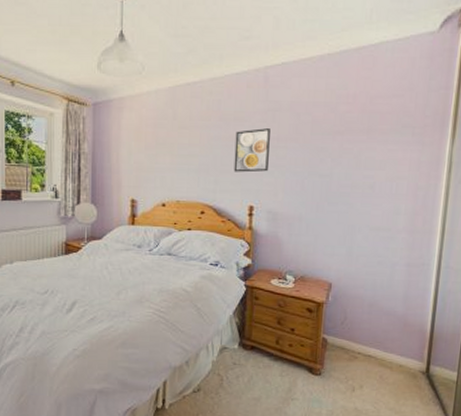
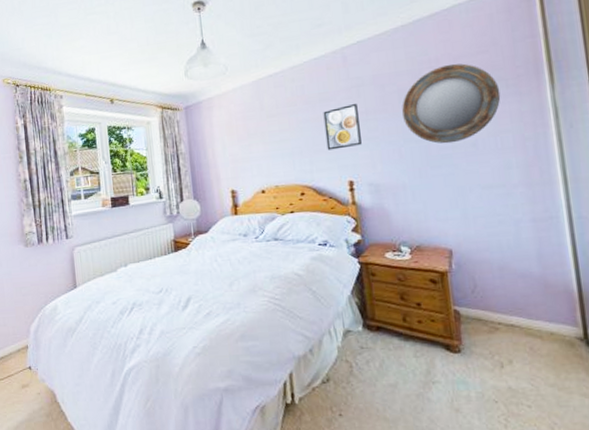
home mirror: none [312,102,406,182] -> present [402,63,501,144]

